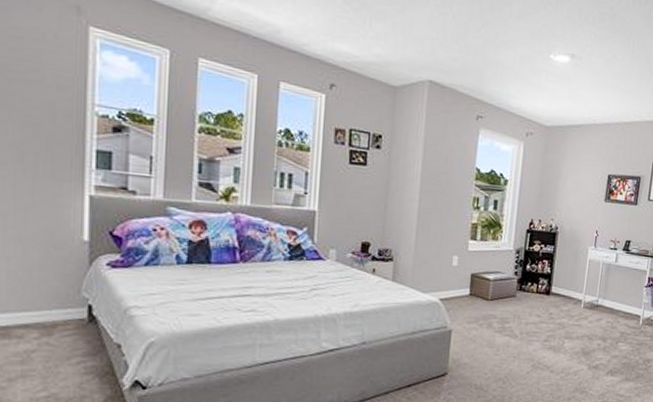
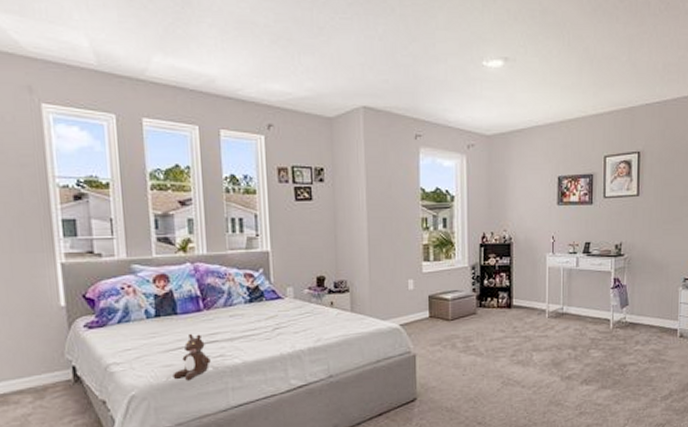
stuffed animal: none [198,284,241,333] -> present [172,333,211,381]

